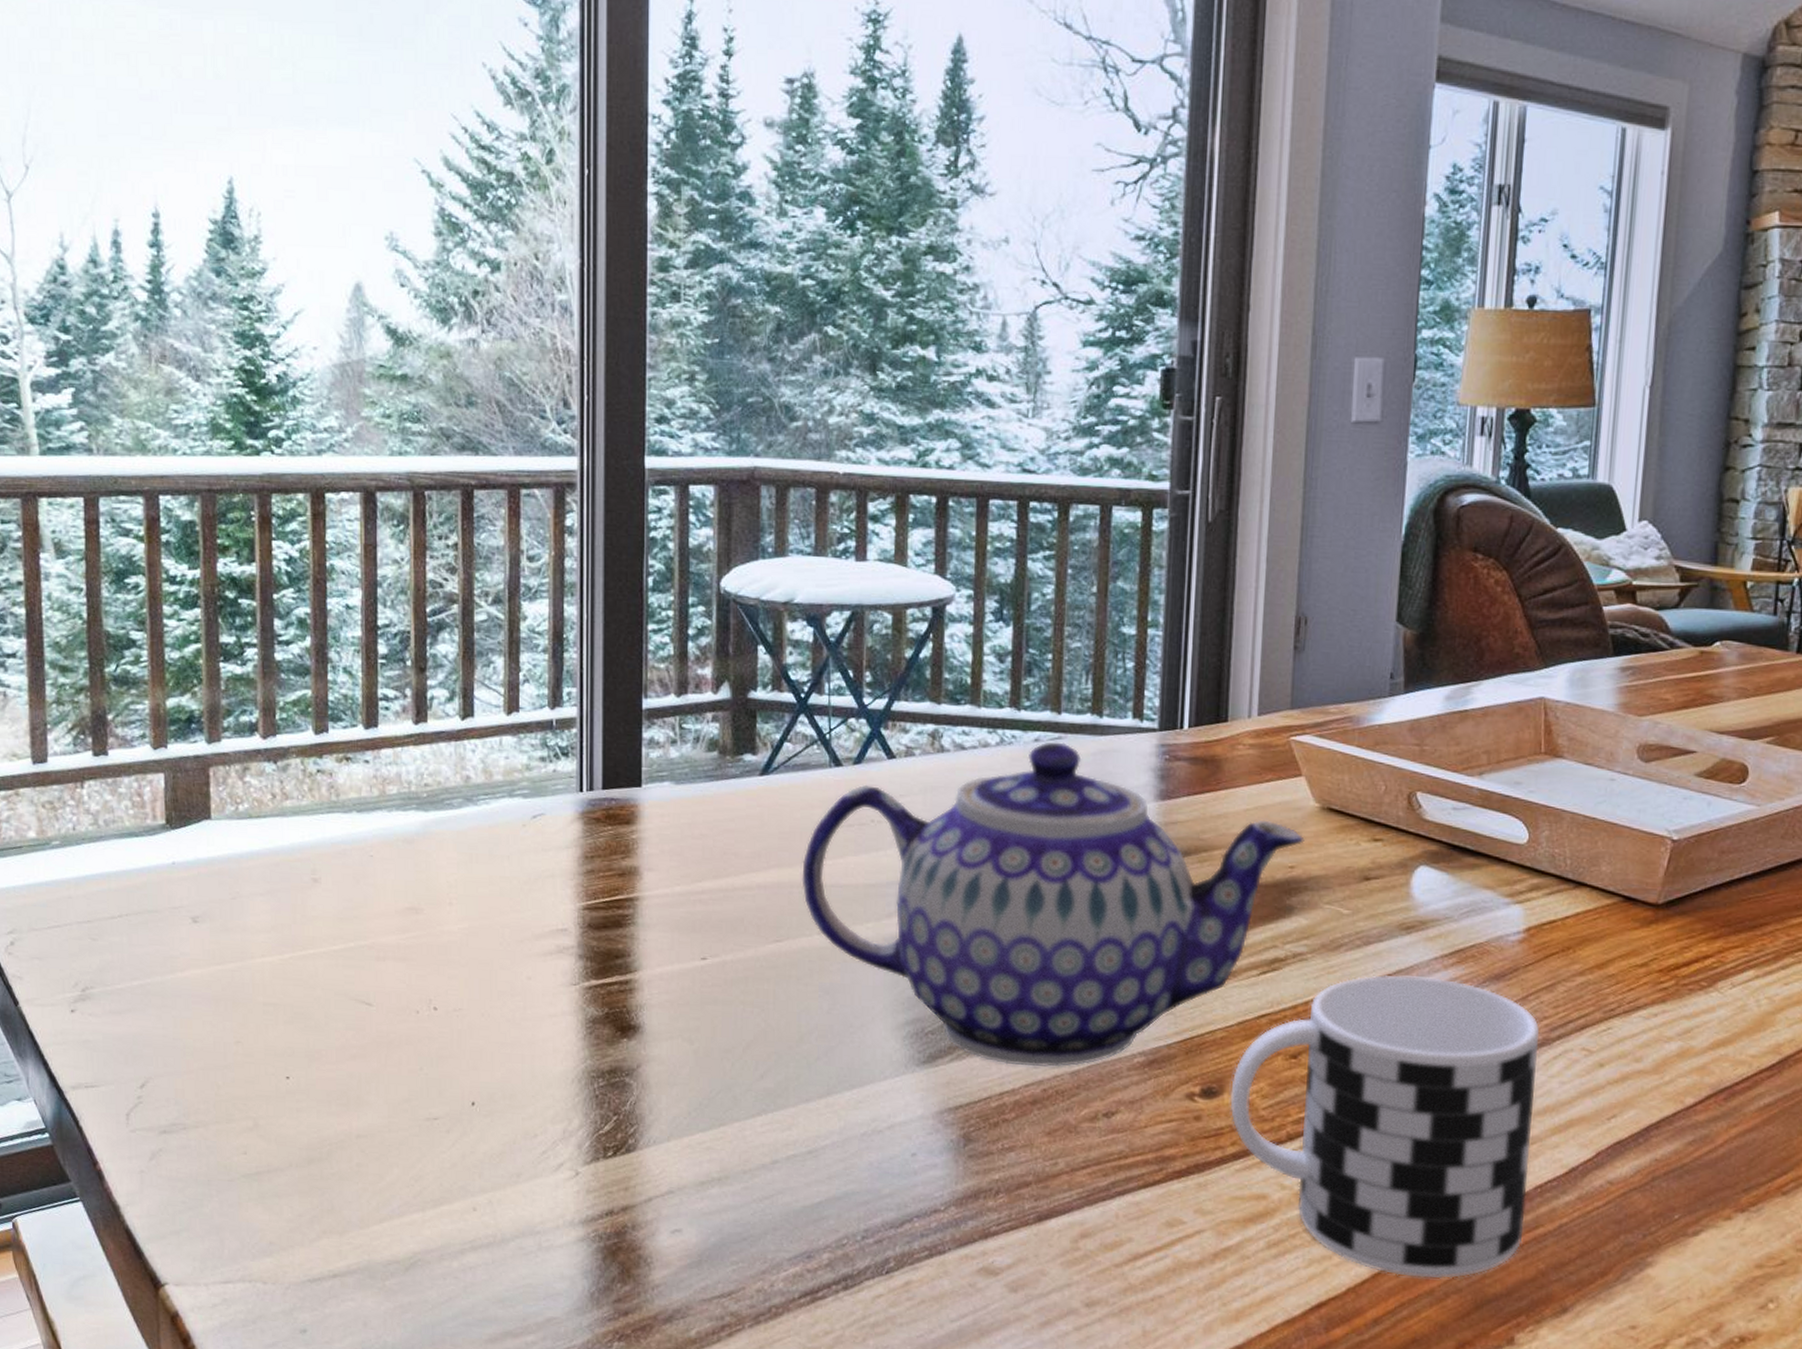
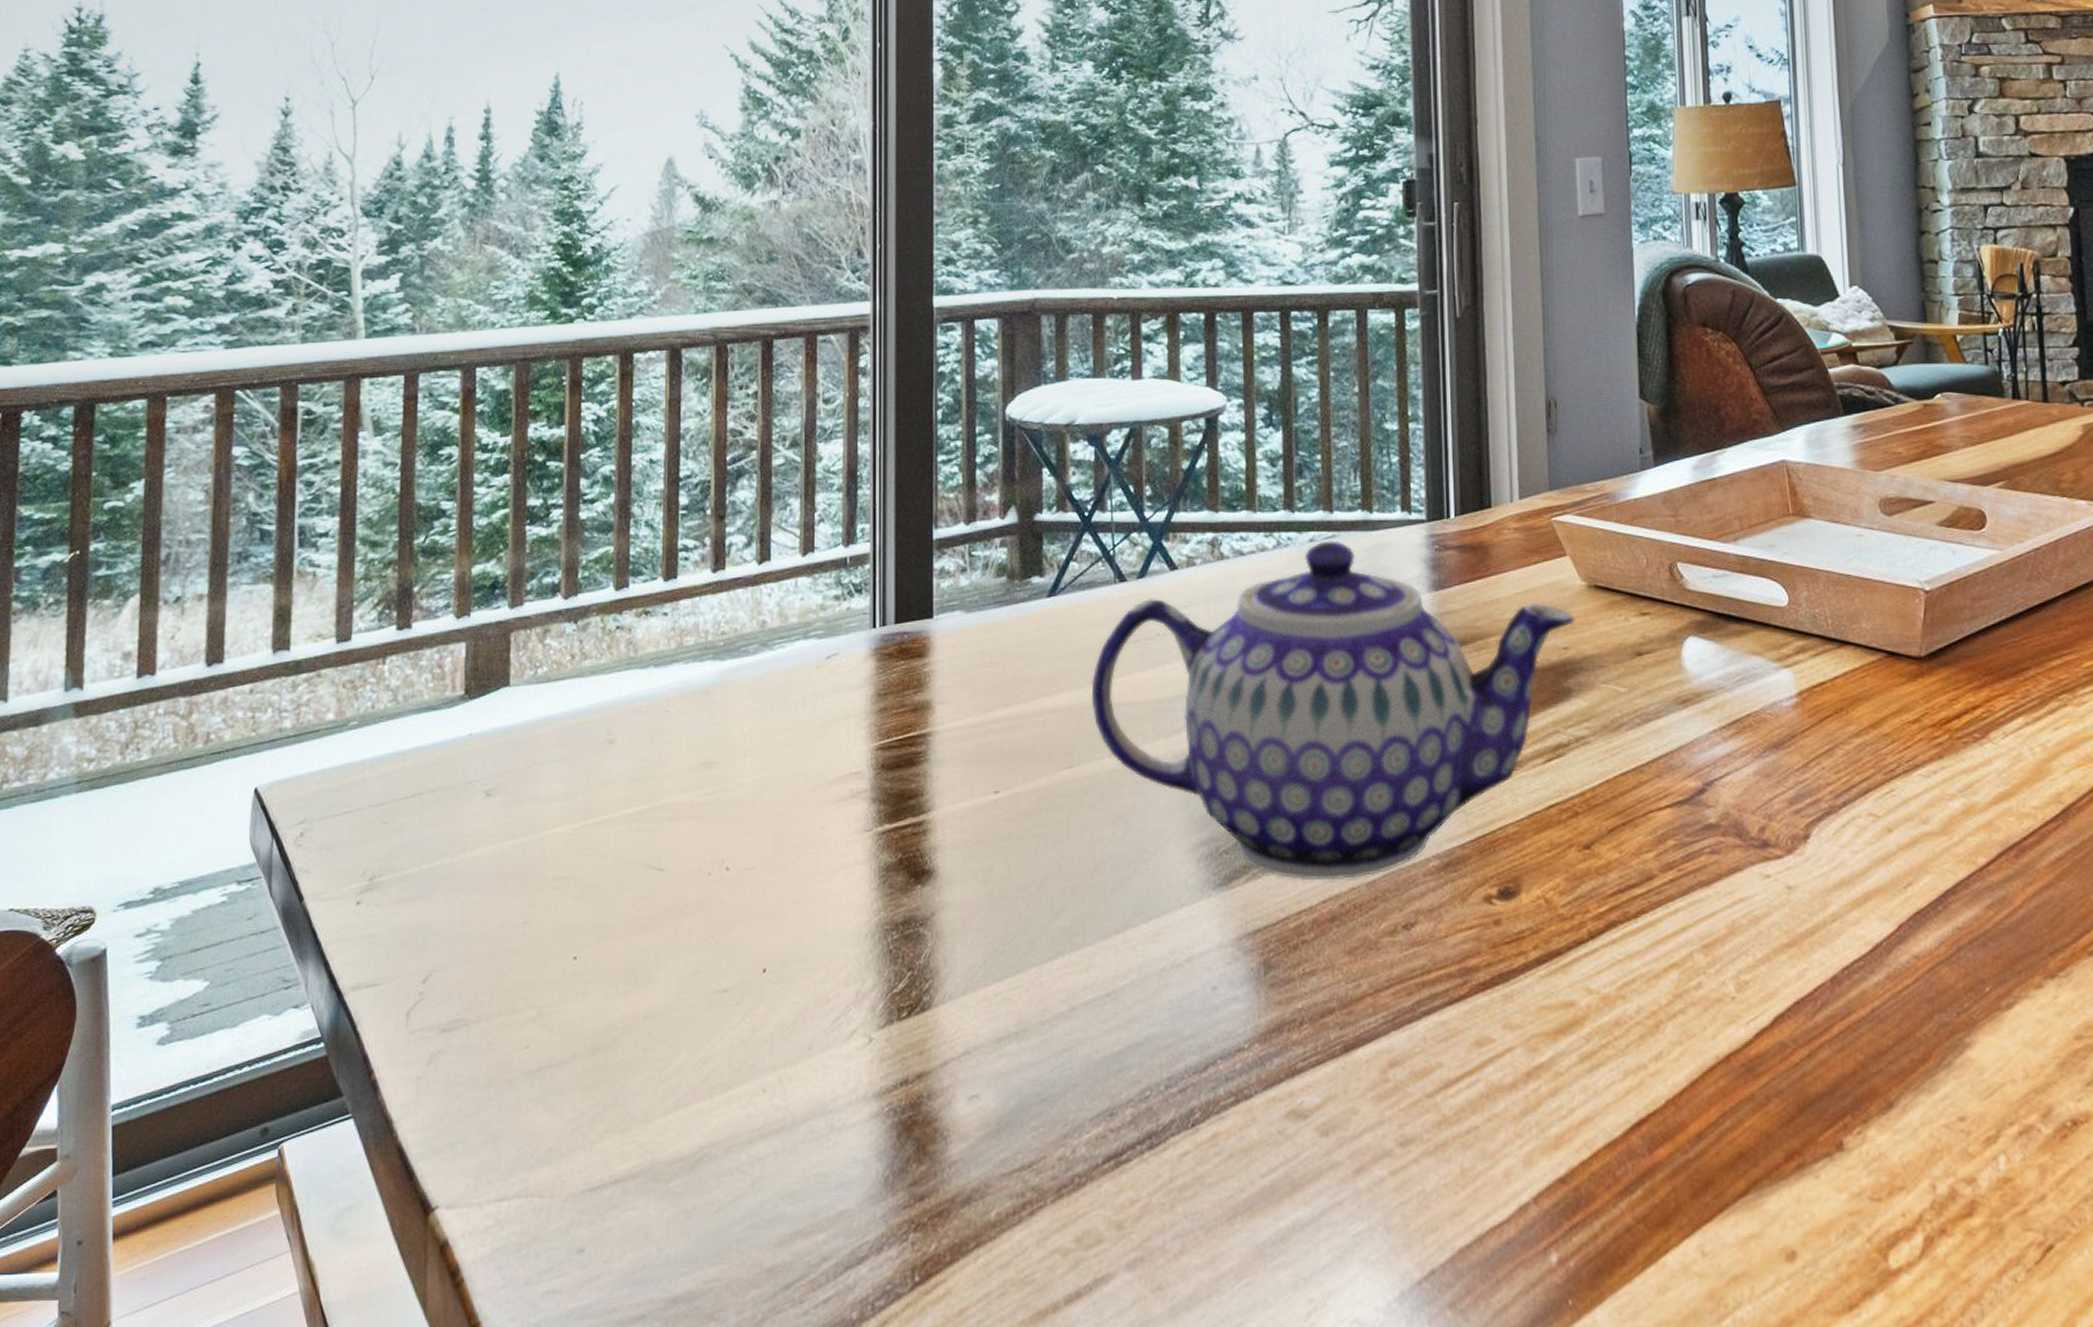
cup: present [1230,974,1539,1279] -> none [1527,751,1838,1081]

